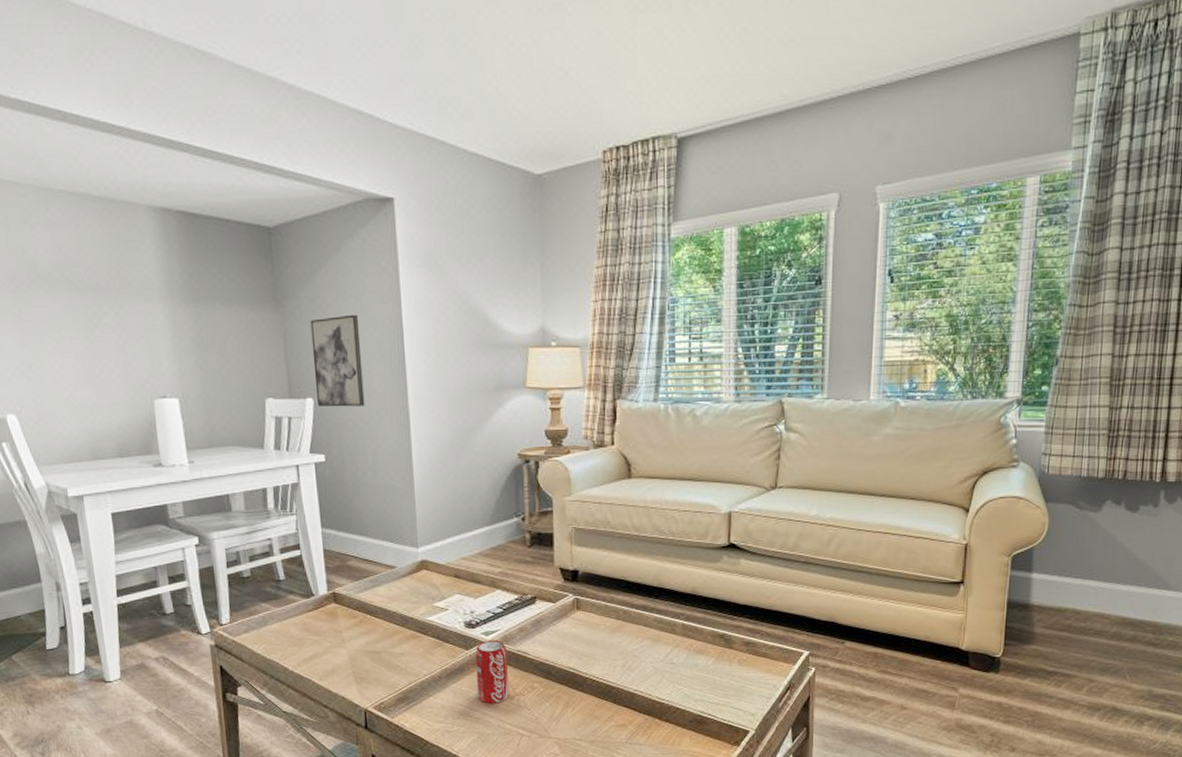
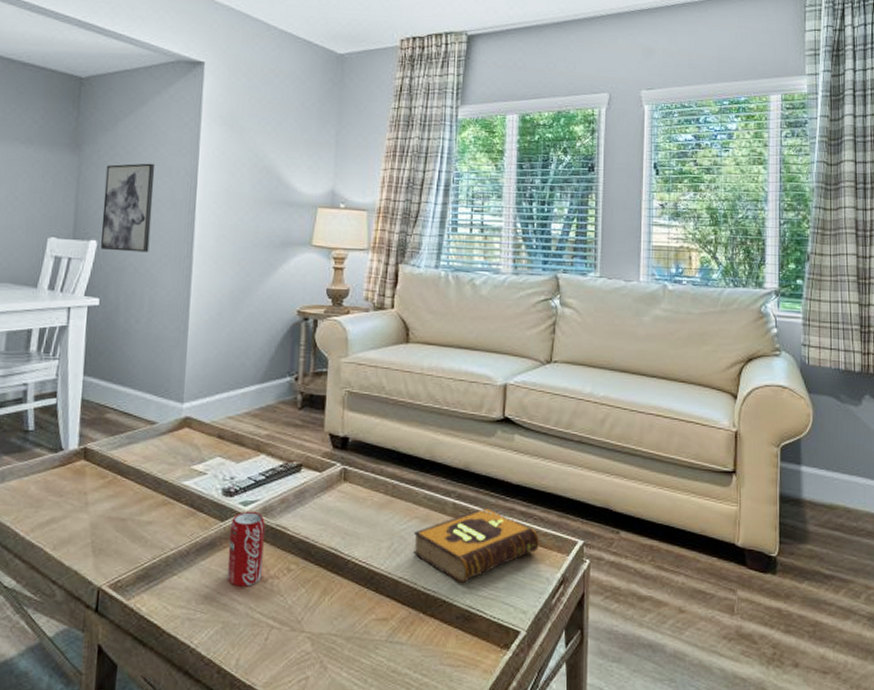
hardback book: none [645,626,767,692] -> present [412,507,540,583]

